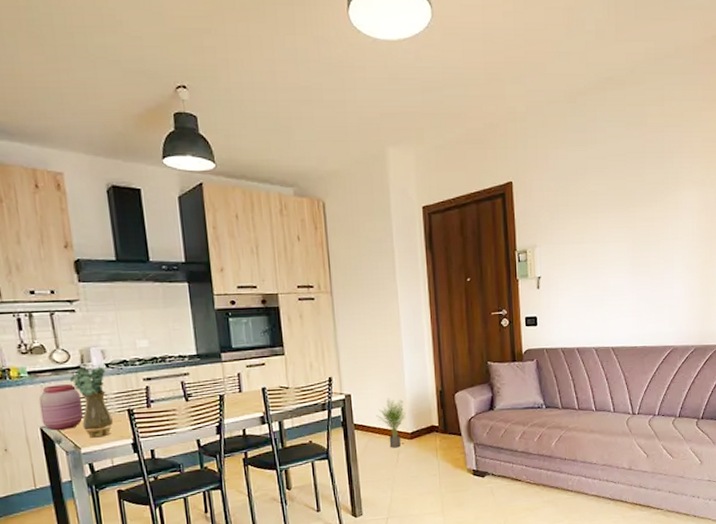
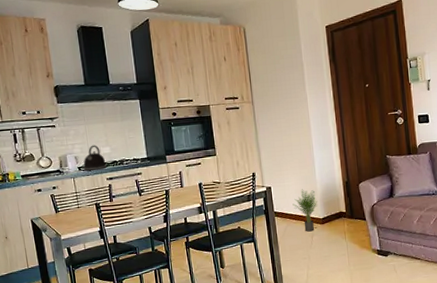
jar: present [38,384,84,430] -> none [29,184,63,221]
vase: present [70,365,113,438] -> none [52,168,85,227]
kettle: none [112,336,144,370] -> present [83,145,107,172]

